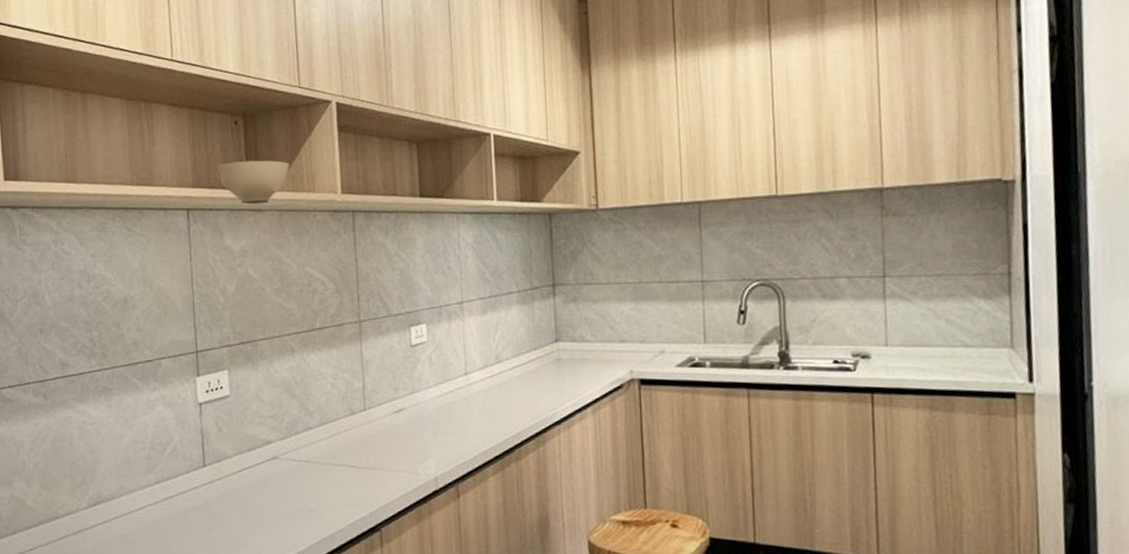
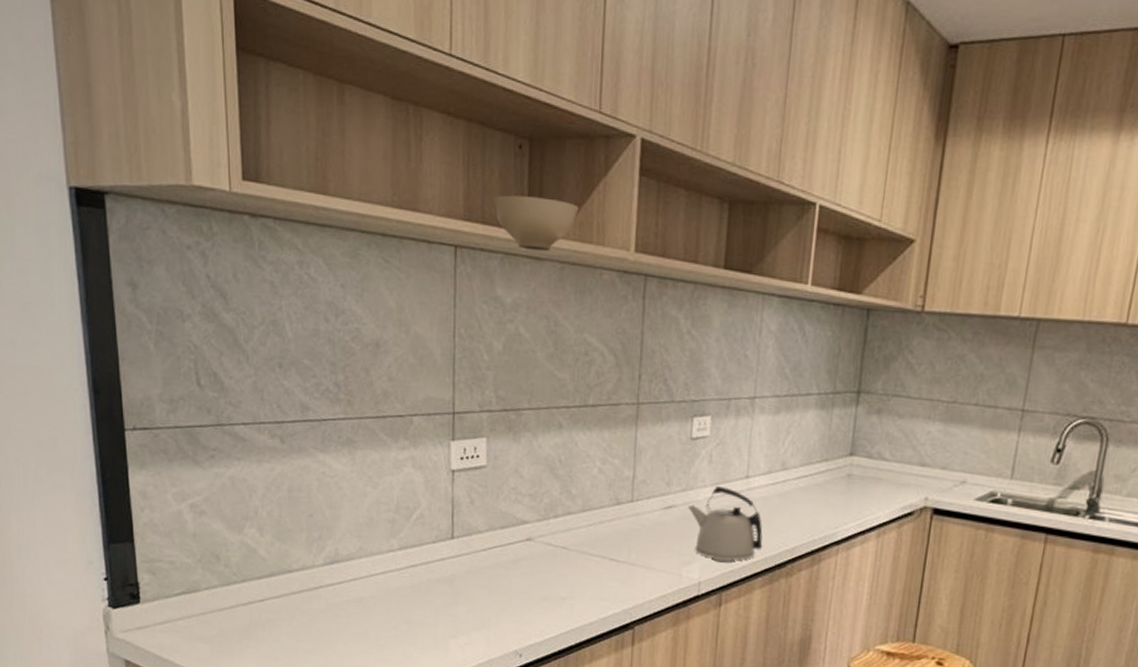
kettle: none [416,385,490,456] -> present [688,485,763,563]

